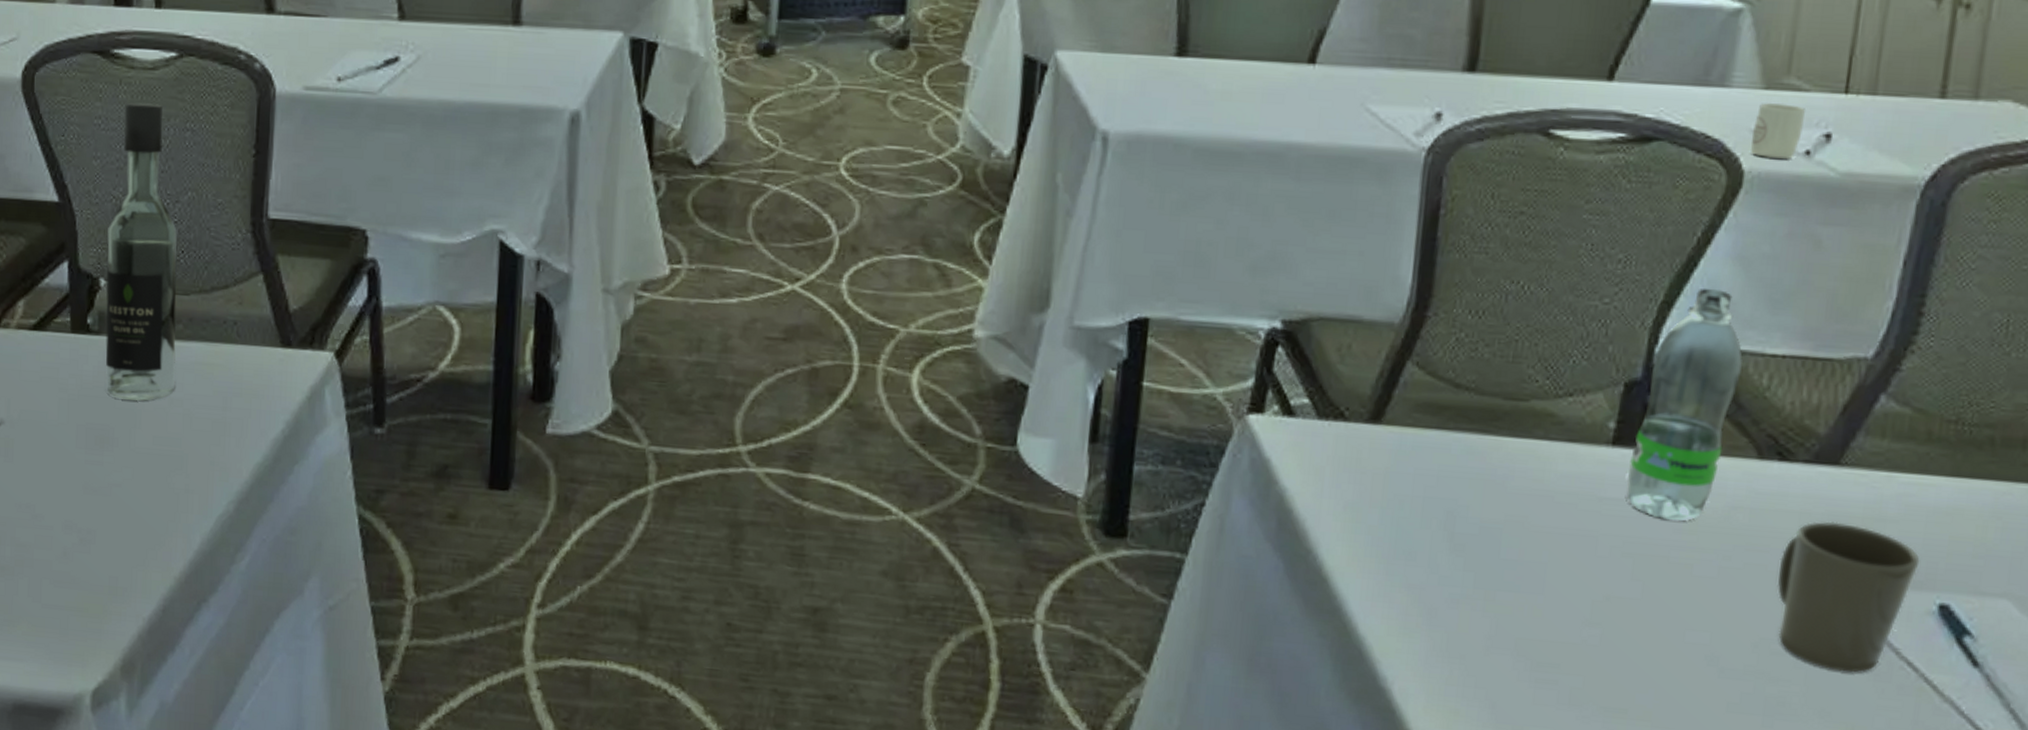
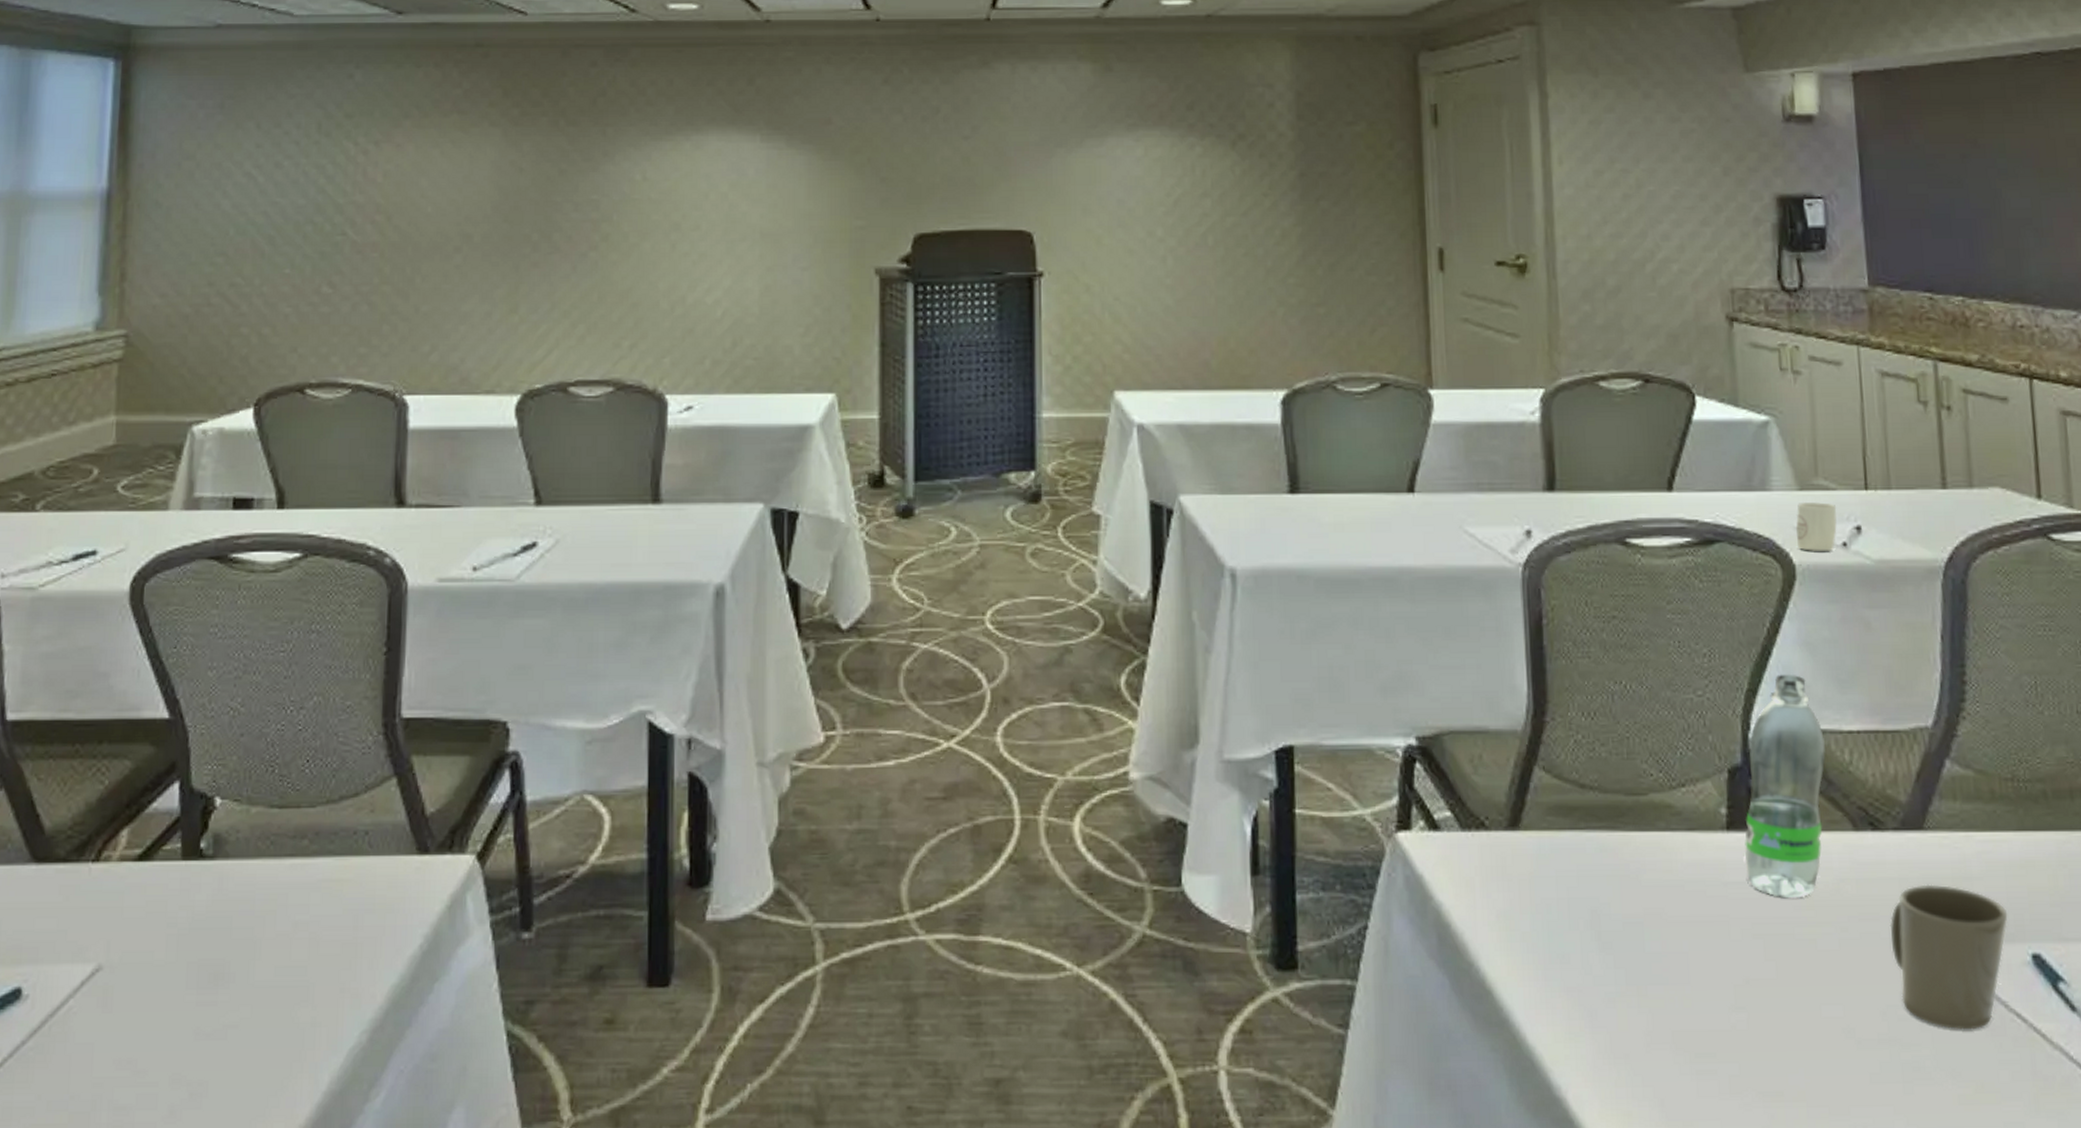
bottle: present [105,102,178,401] -> none [221,607,303,929]

